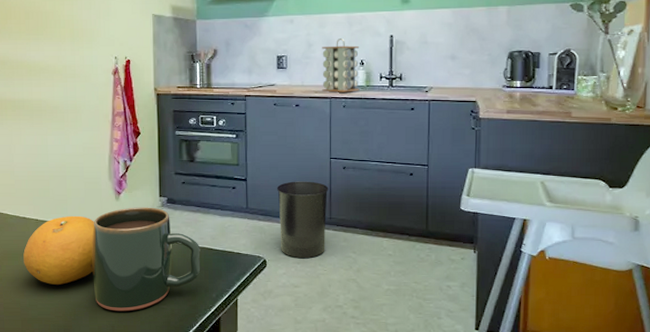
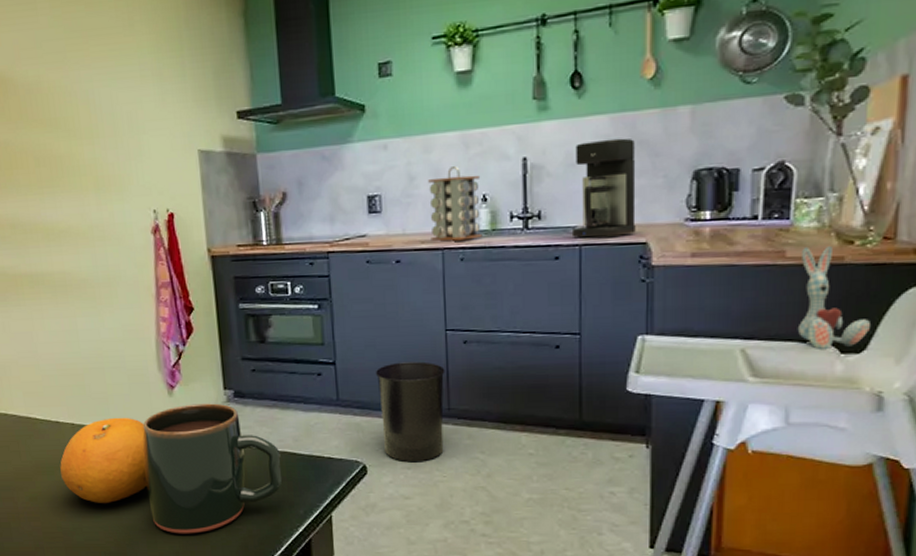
coffee maker: none [423,26,469,97] -> present [571,138,636,238]
stuffed toy: none [579,111,629,185] -> present [797,246,870,351]

